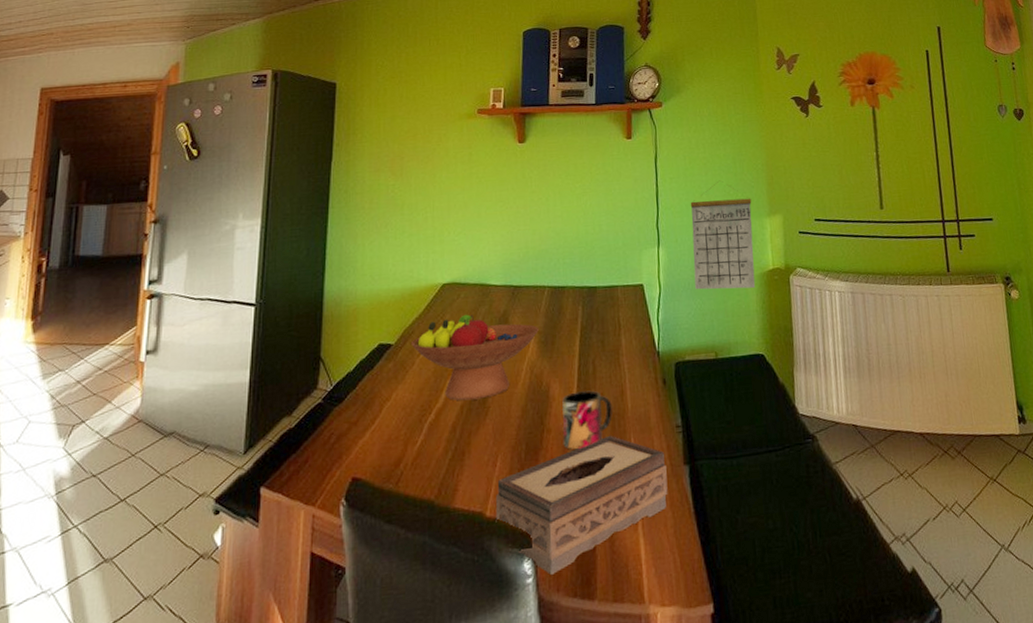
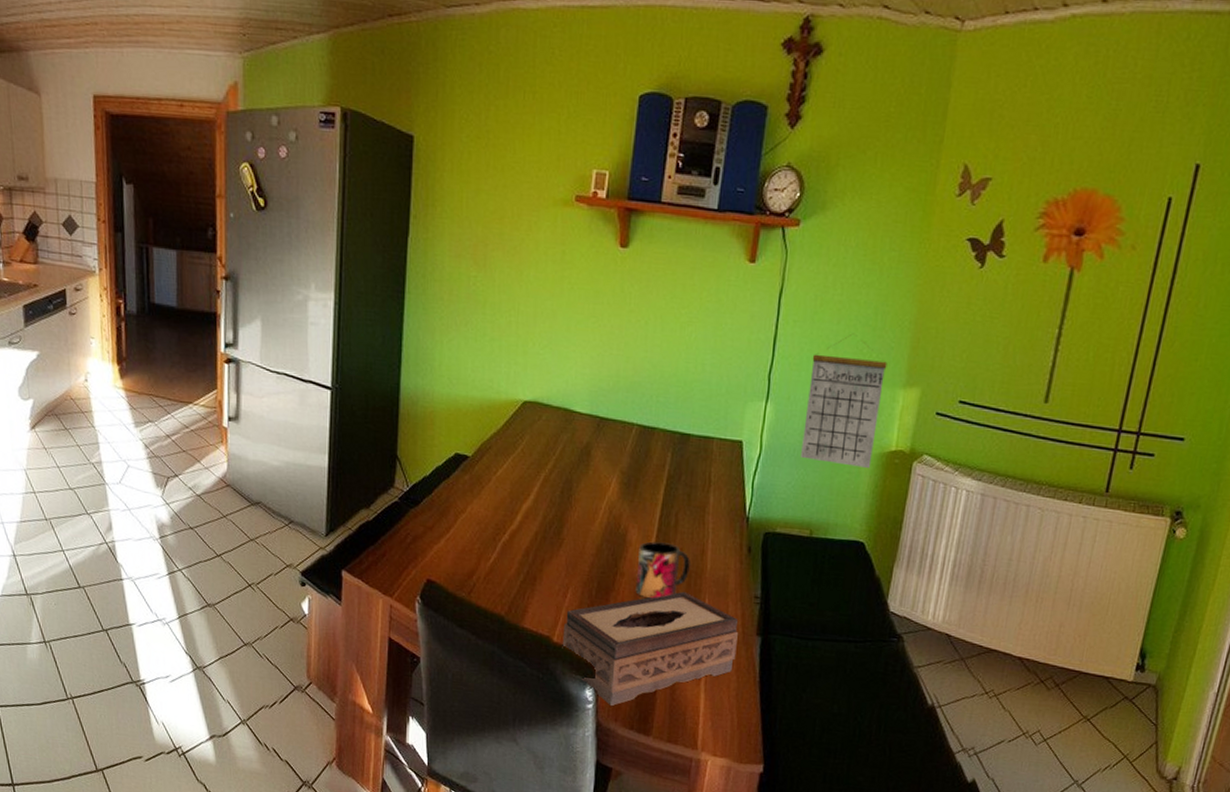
fruit bowl: present [410,314,539,401] -> none [487,438,622,530]

